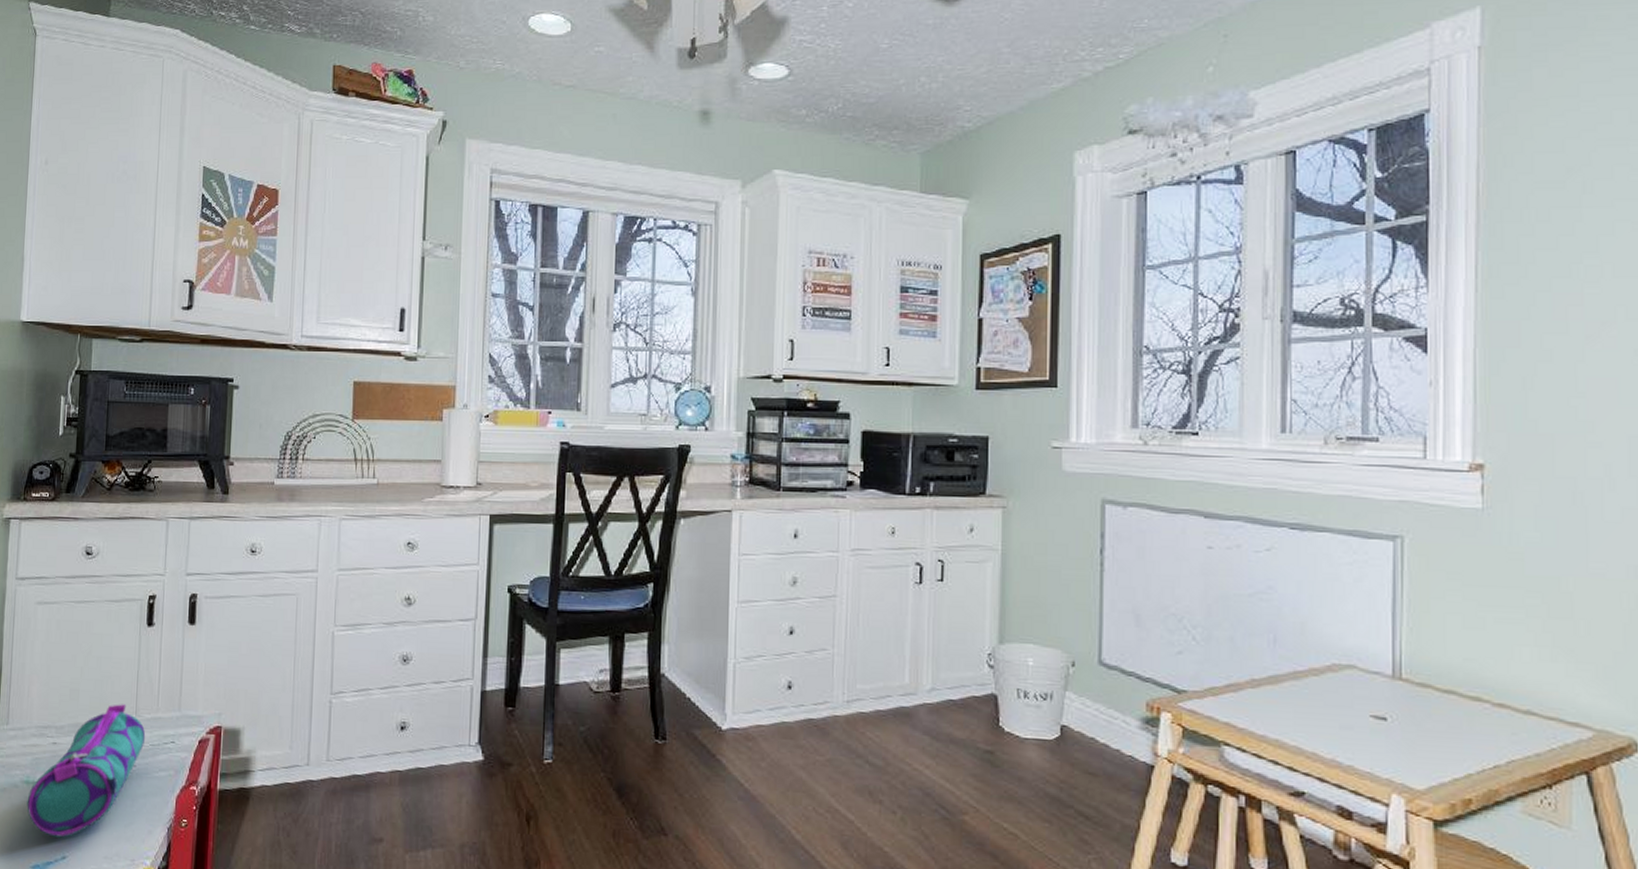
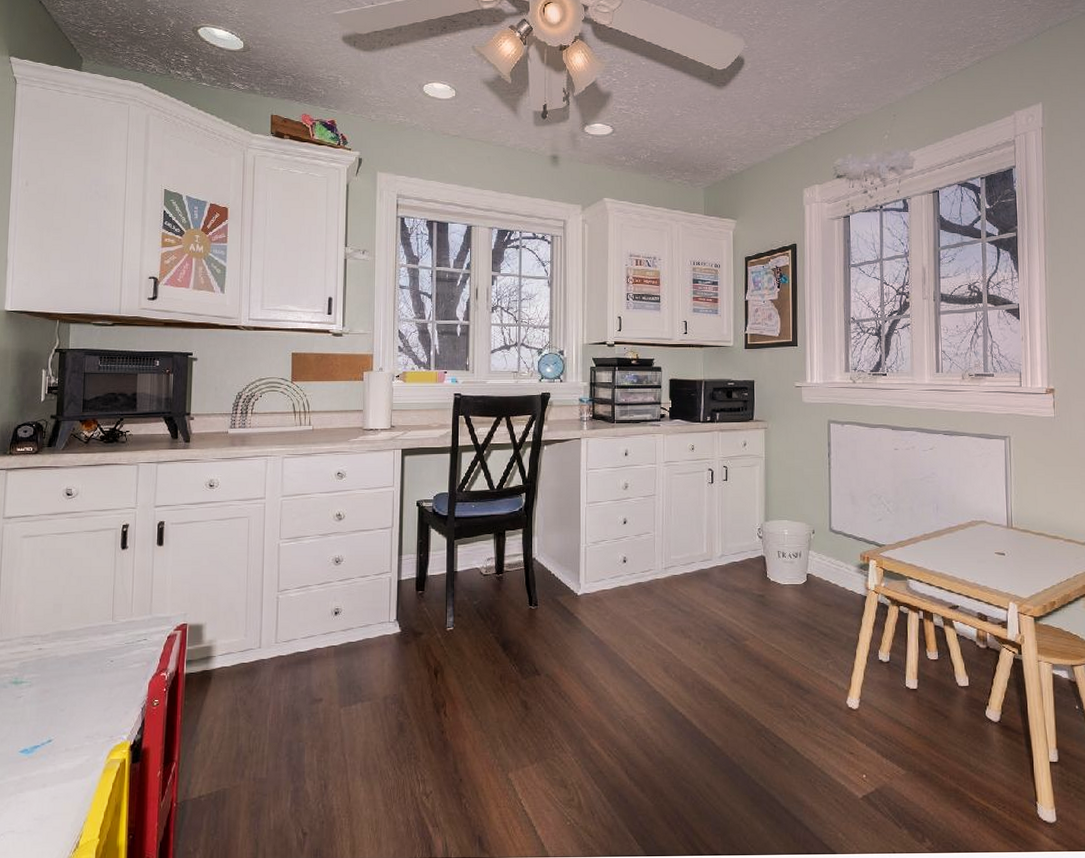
pencil case: present [27,704,146,838] -> none [15,613,122,725]

